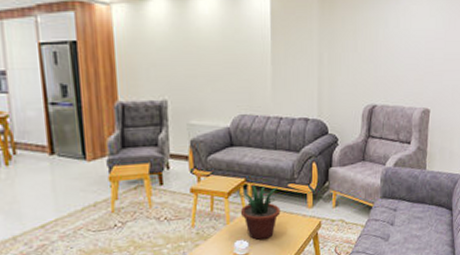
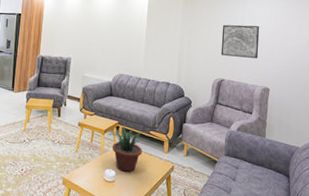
wall art: none [371,29,418,74] -> present [220,24,260,58]

